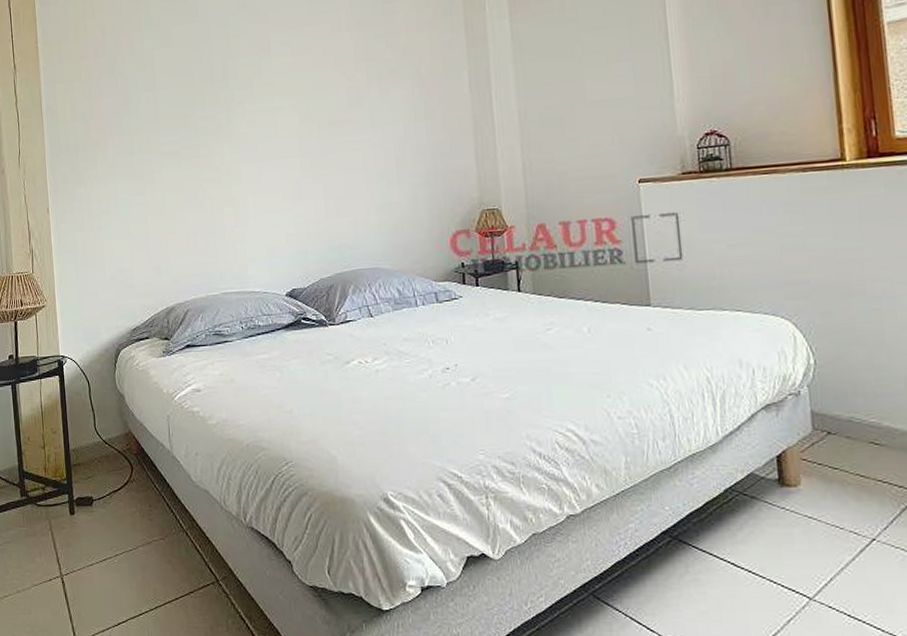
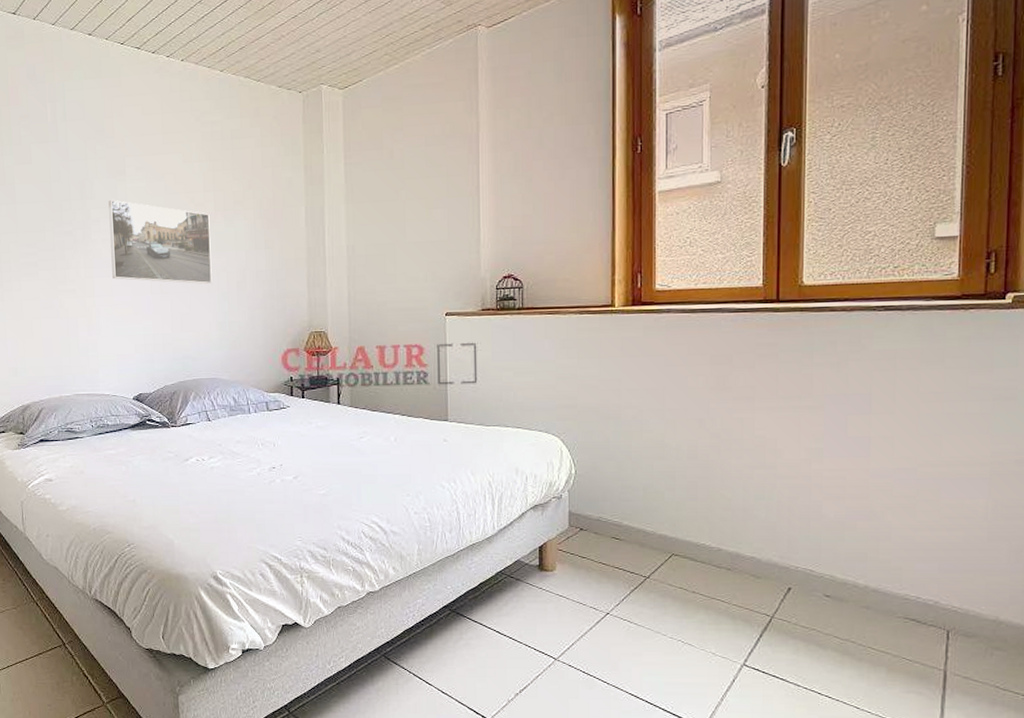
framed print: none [253,78,369,164] -> present [108,199,212,284]

